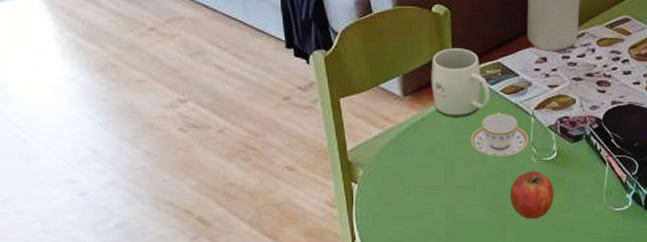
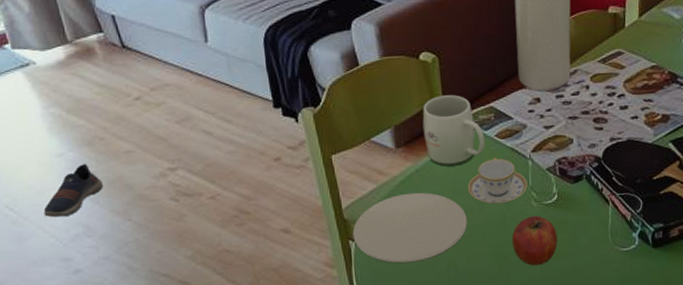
shoe: none [52,89,113,140] -> present [43,164,103,218]
plate: none [355,140,468,208] -> present [352,192,467,264]

